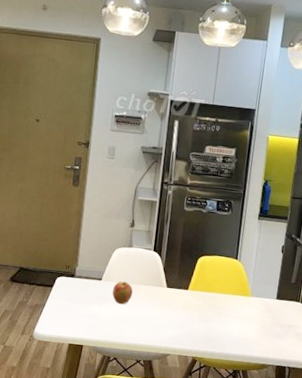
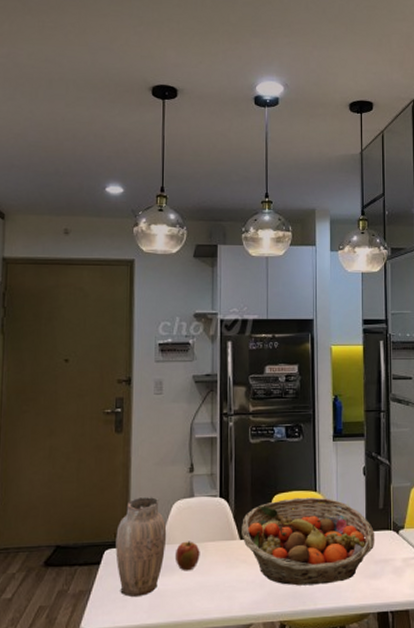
vase: none [65,240,108,317] -> present [115,496,167,598]
fruit basket: none [168,261,285,336] -> present [242,497,375,586]

